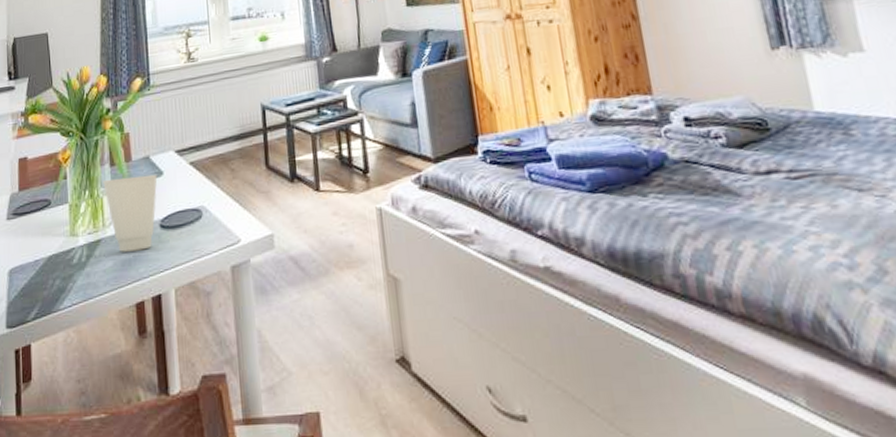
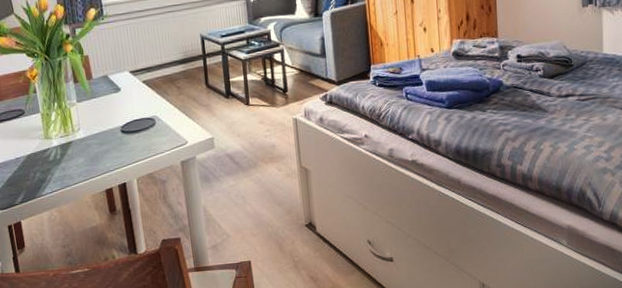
cup: present [103,174,158,252] -> none [69,90,117,151]

